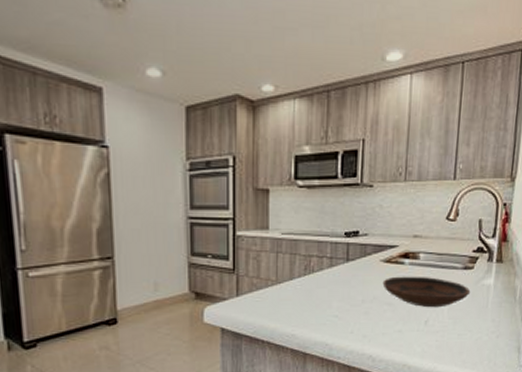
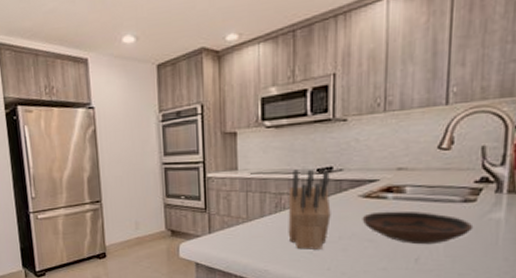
knife block: none [316,232,356,313] -> present [288,169,331,250]

